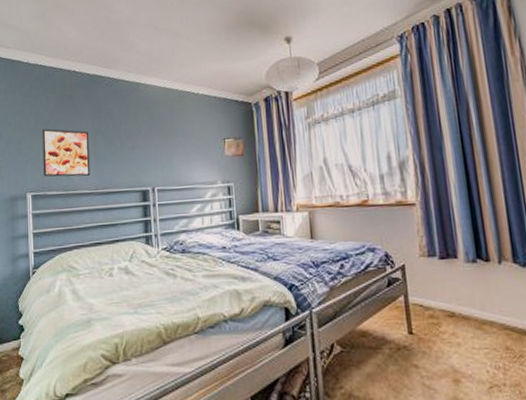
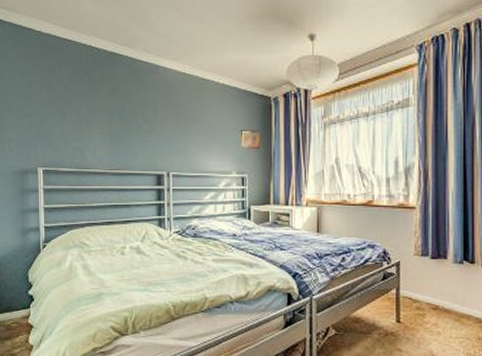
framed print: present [42,128,90,177] -> none [55,104,105,156]

